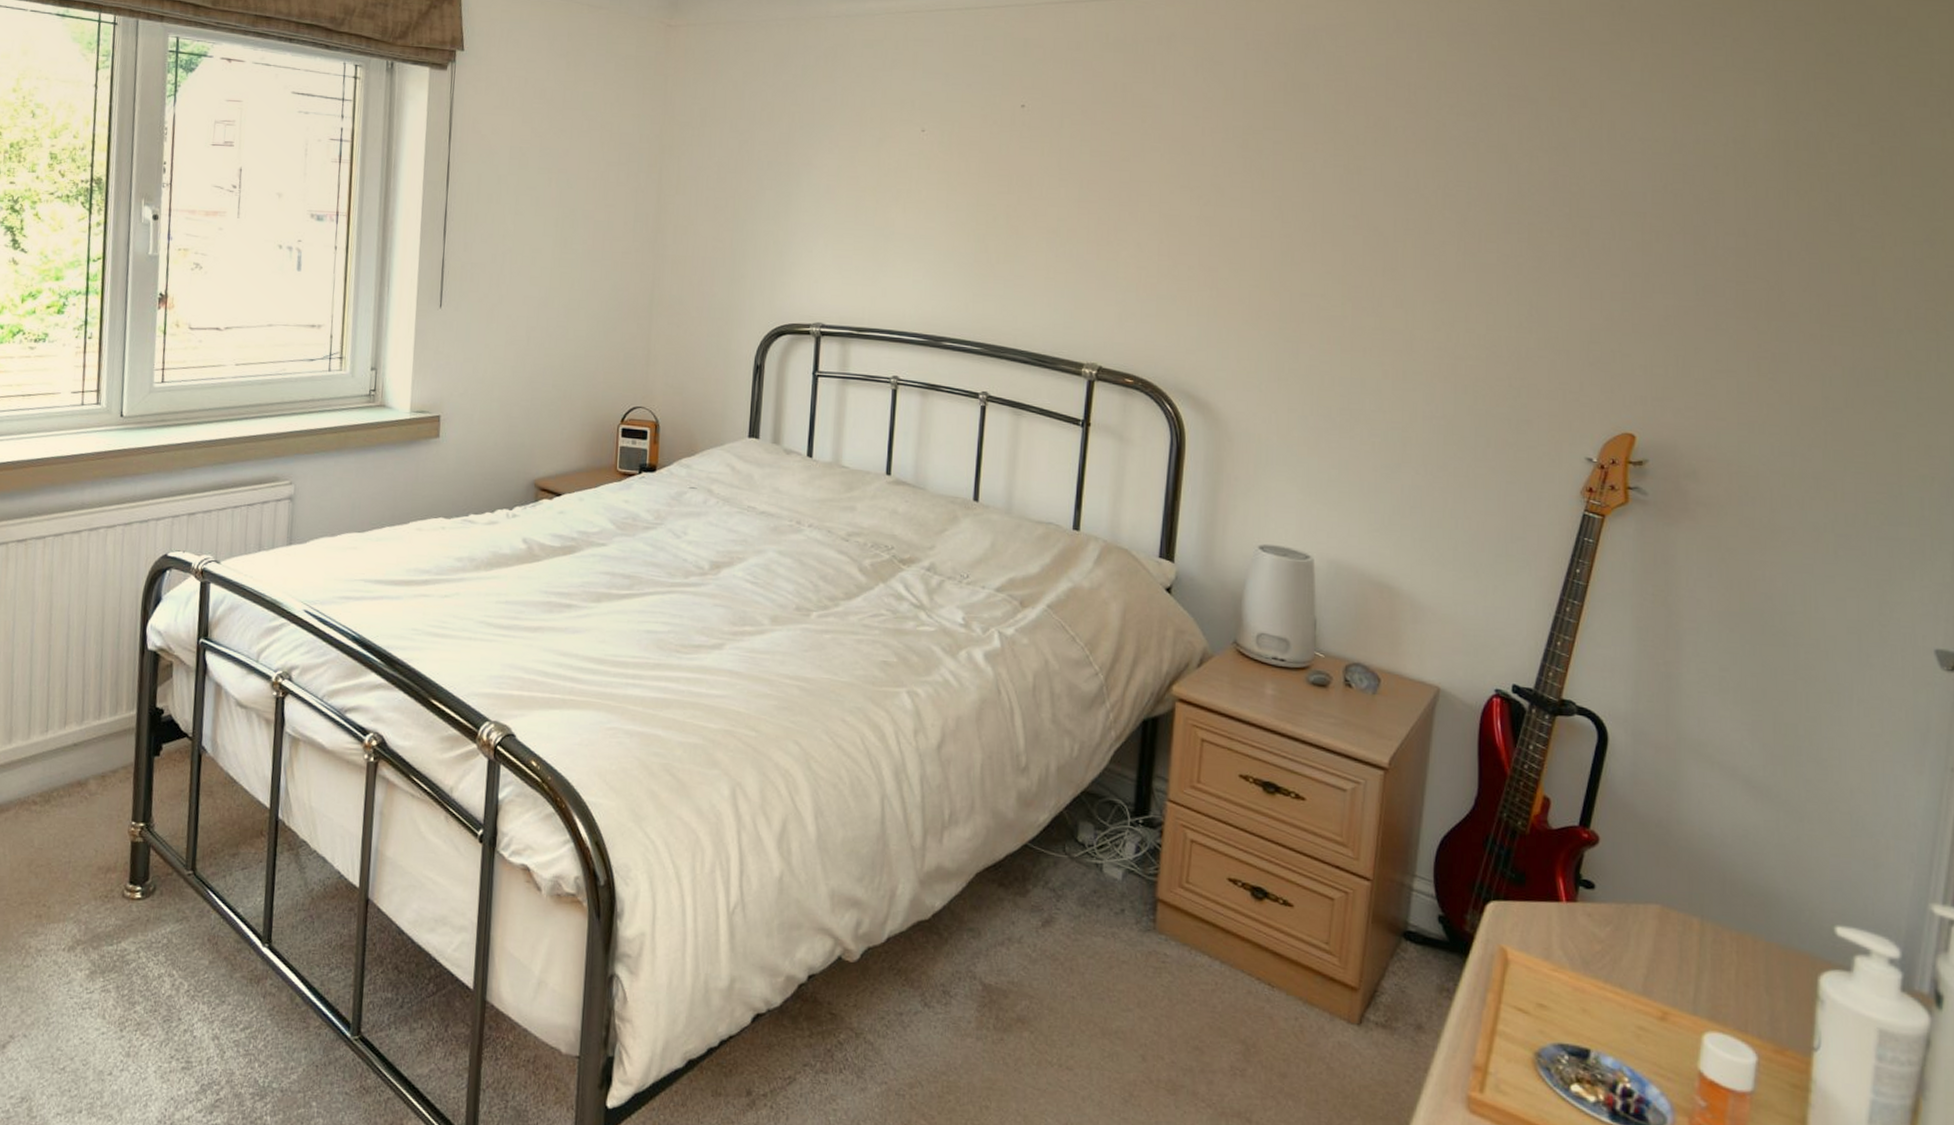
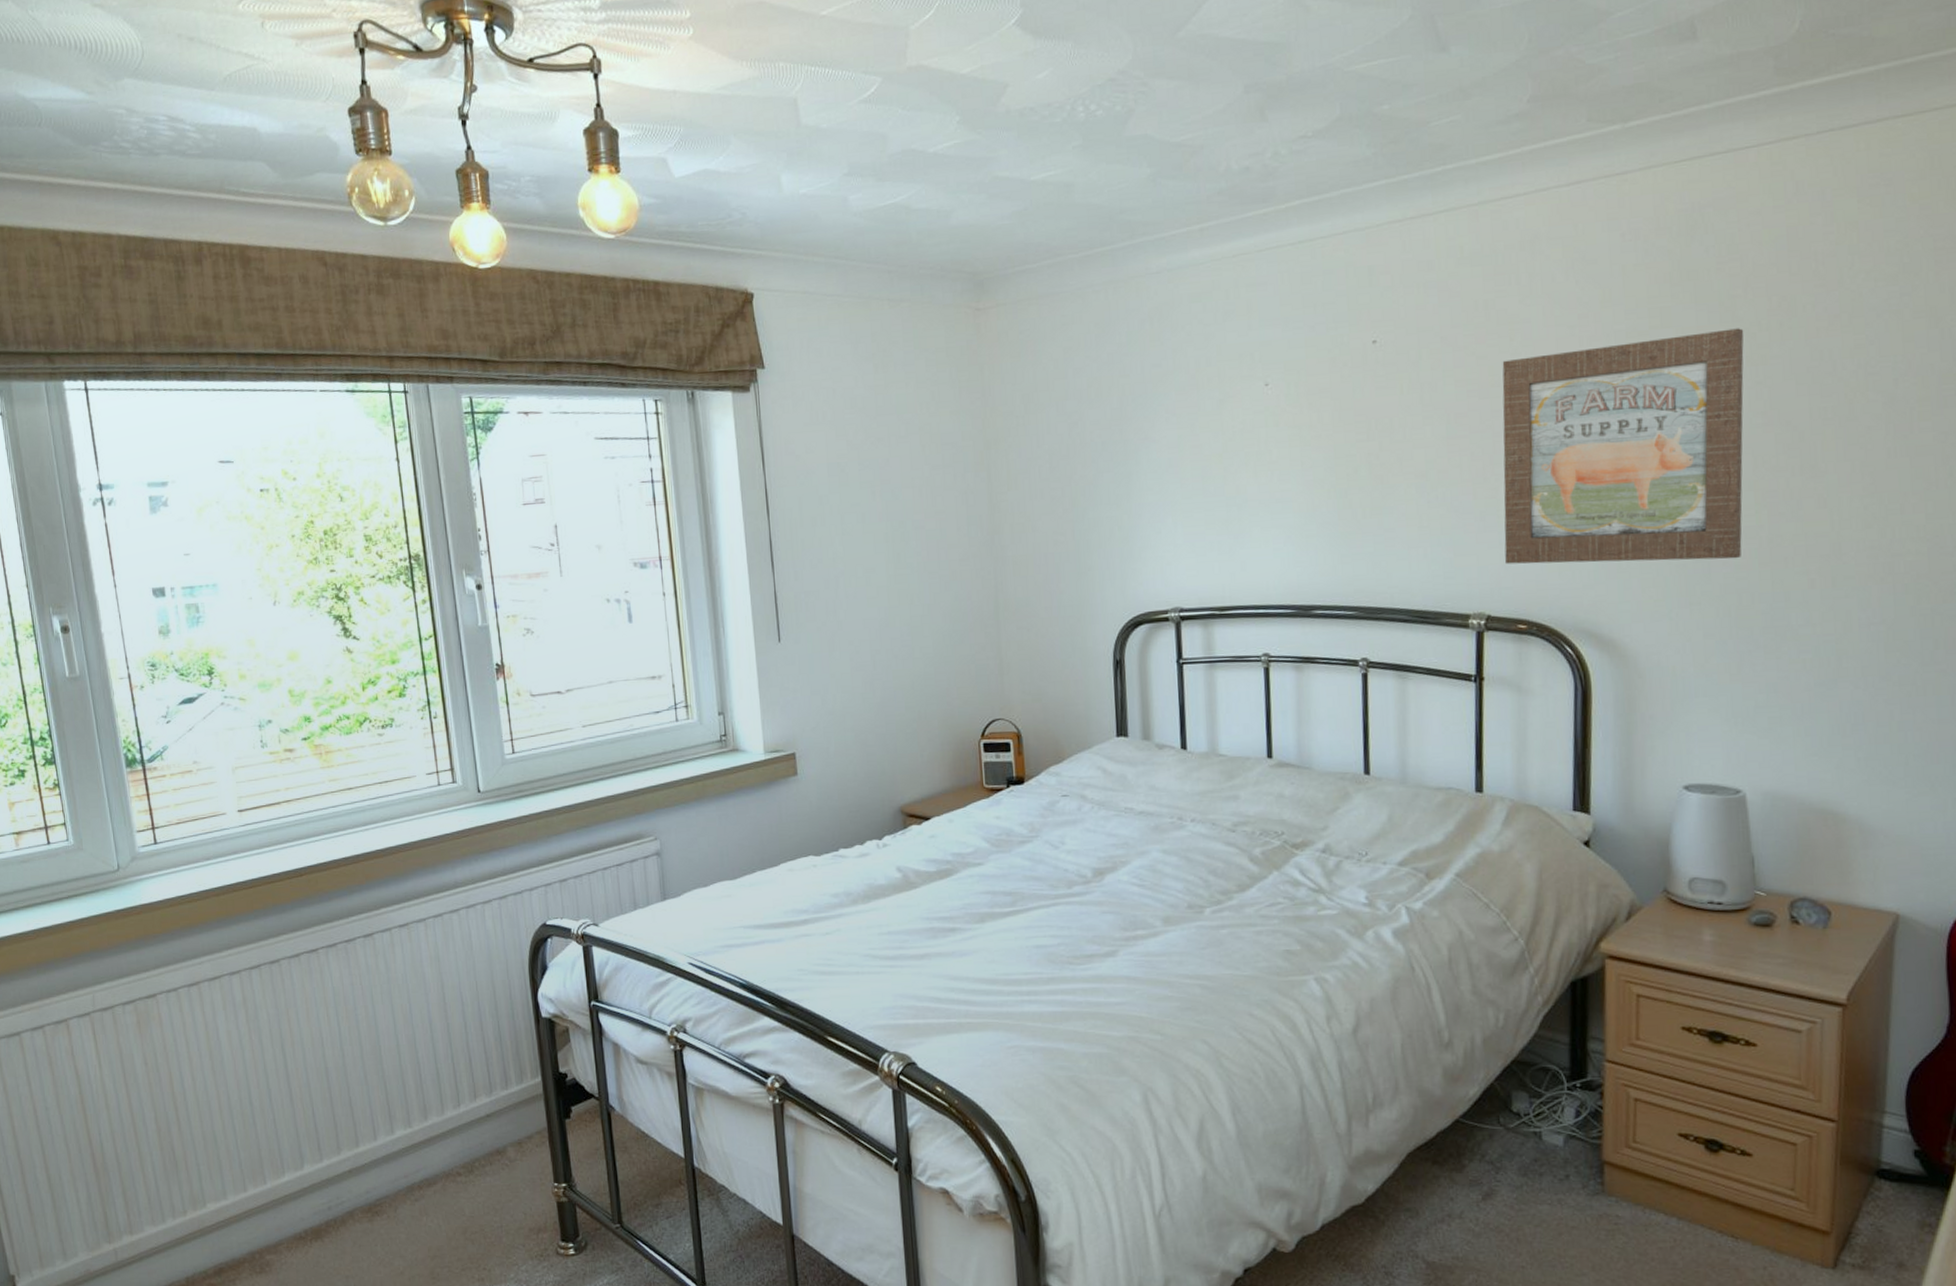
wall art: none [1120,138,1344,344] -> present [1502,328,1744,565]

